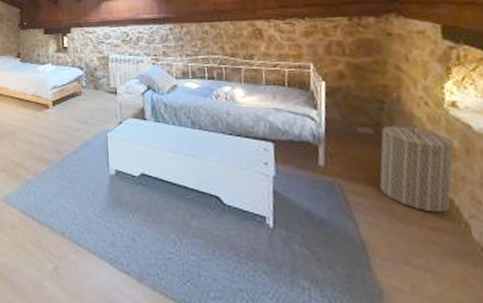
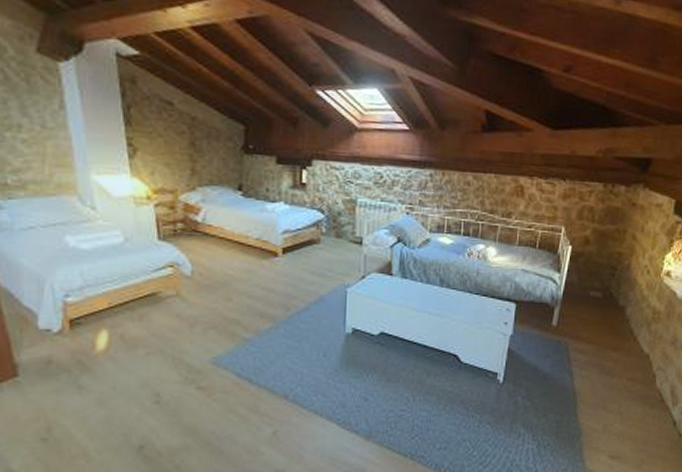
laundry hamper: present [379,124,454,213] -> none [598,290,661,366]

